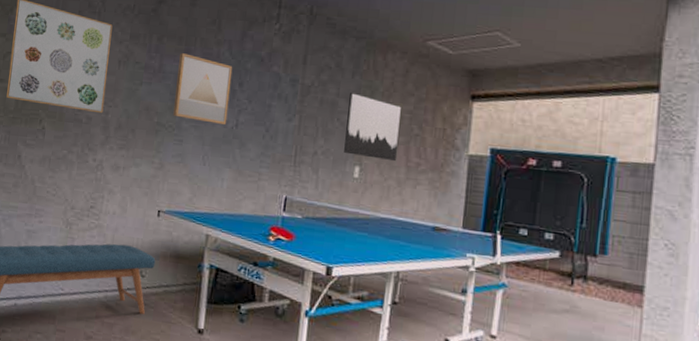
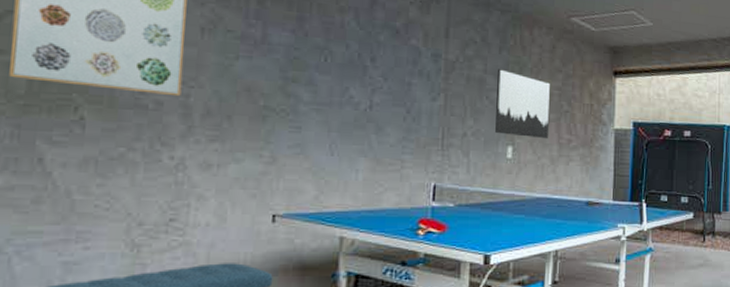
wall art: present [173,53,233,126] -> none [286,21,362,108]

